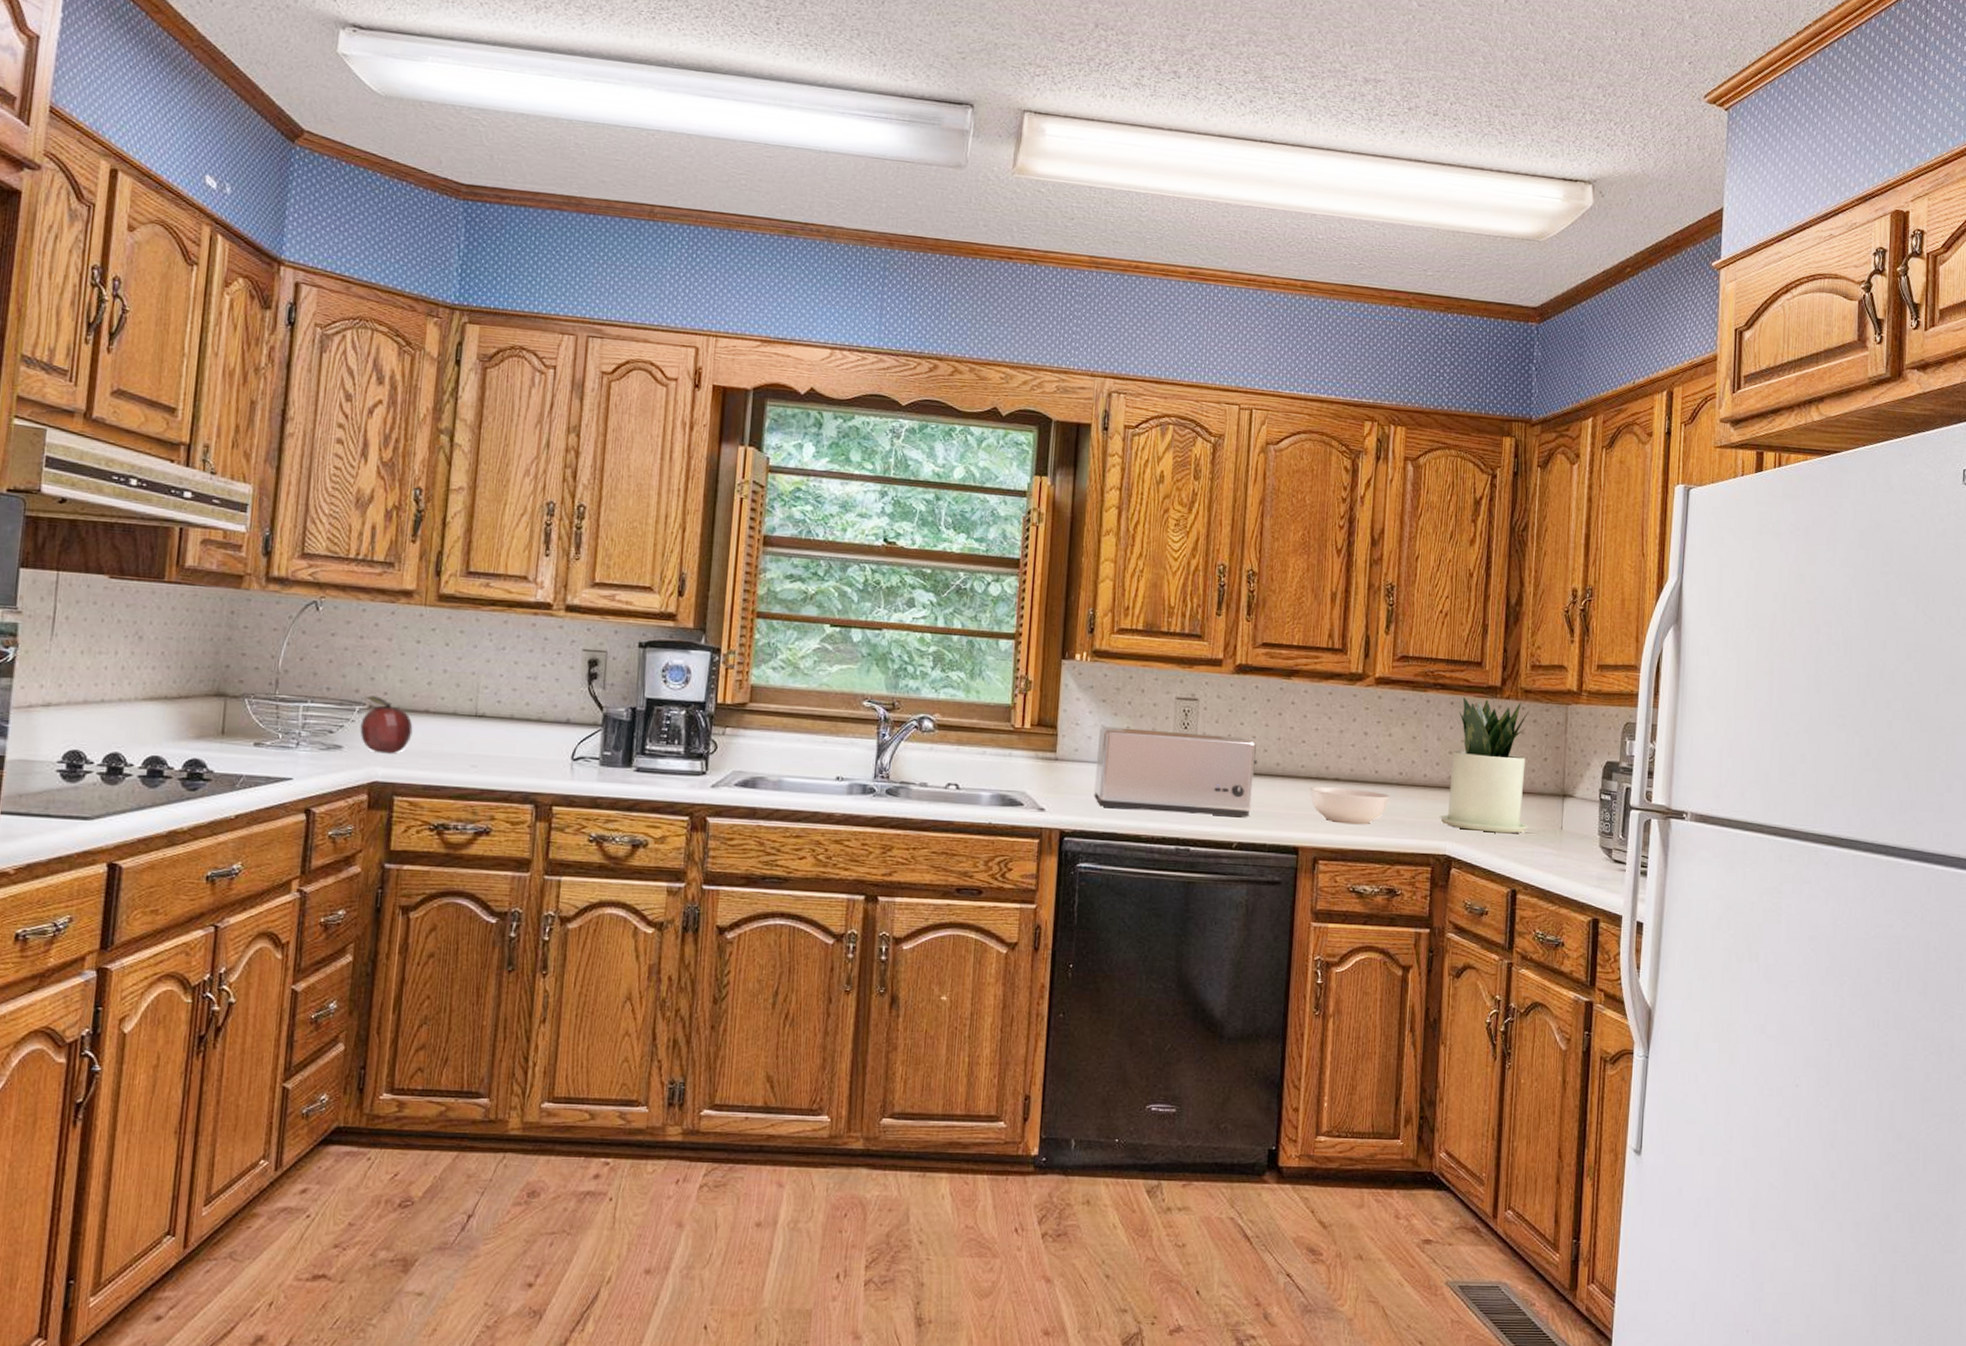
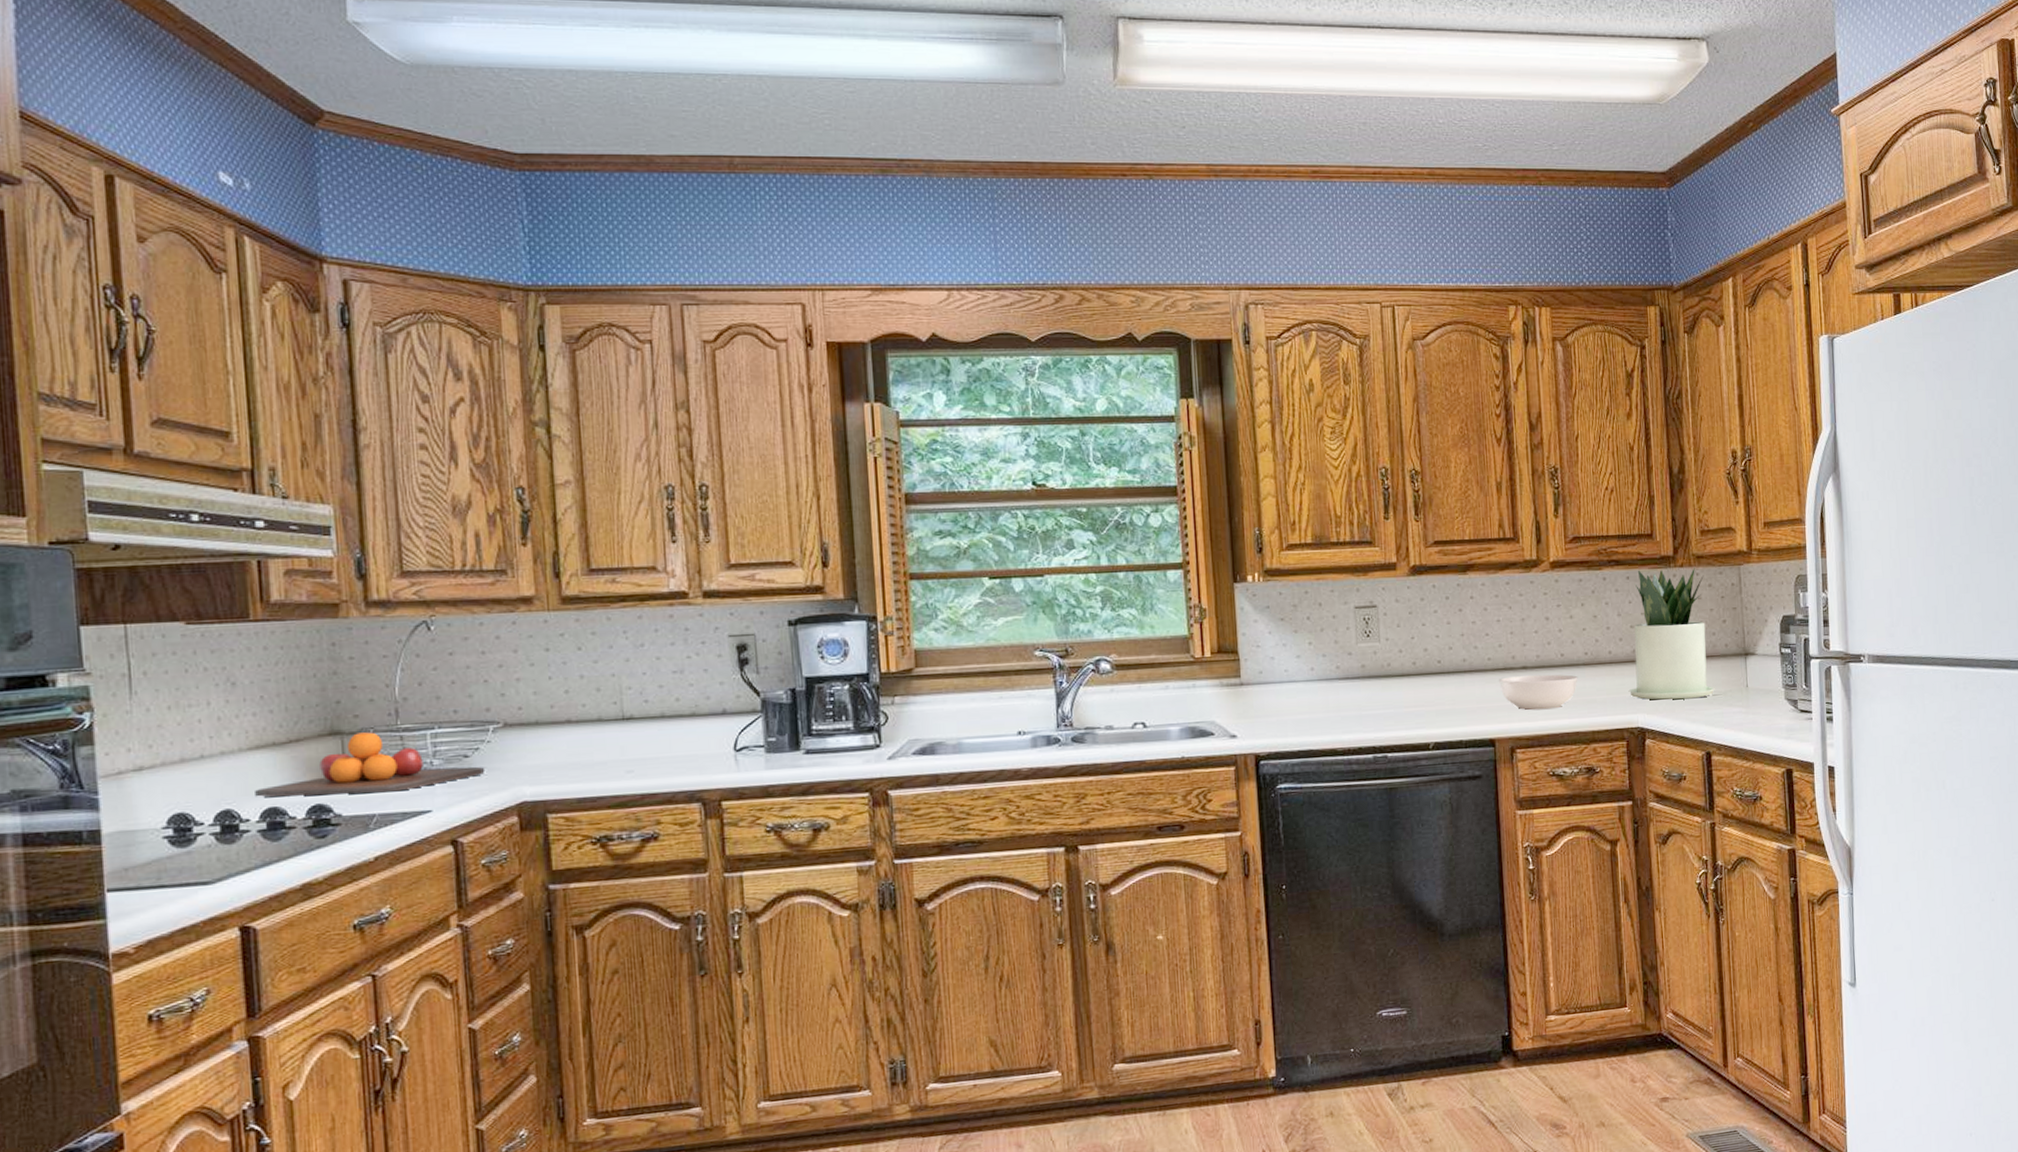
chopping board: none [142,697,346,757] -> present [255,732,486,797]
fruit: present [360,696,413,754] -> none [494,712,557,772]
toaster: present [1093,726,1258,818] -> none [1281,638,1444,726]

